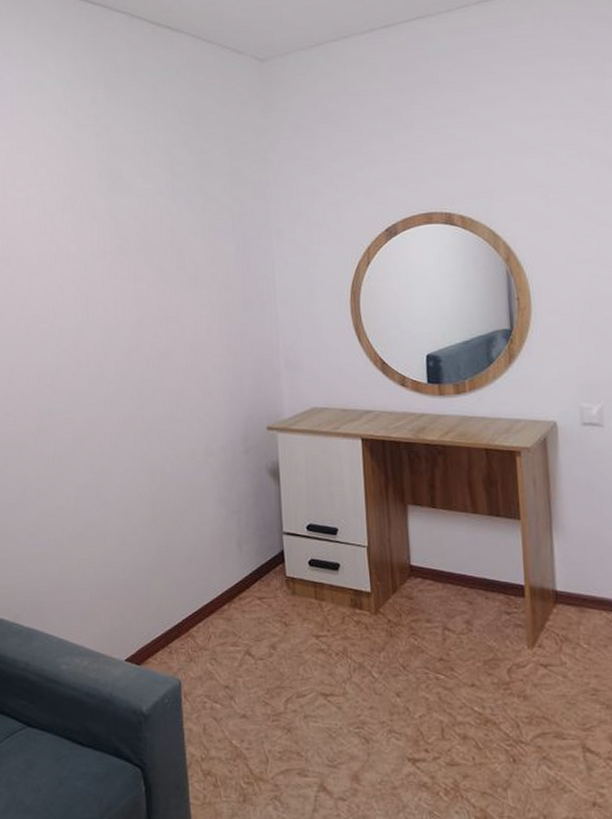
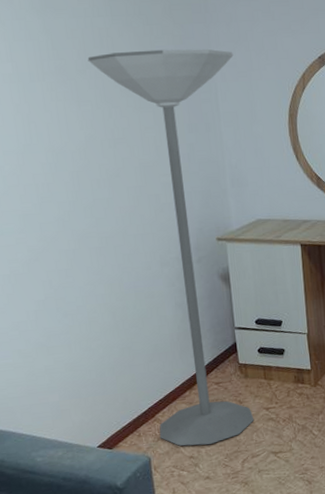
floor lamp: none [147,224,302,675] -> present [87,49,254,446]

